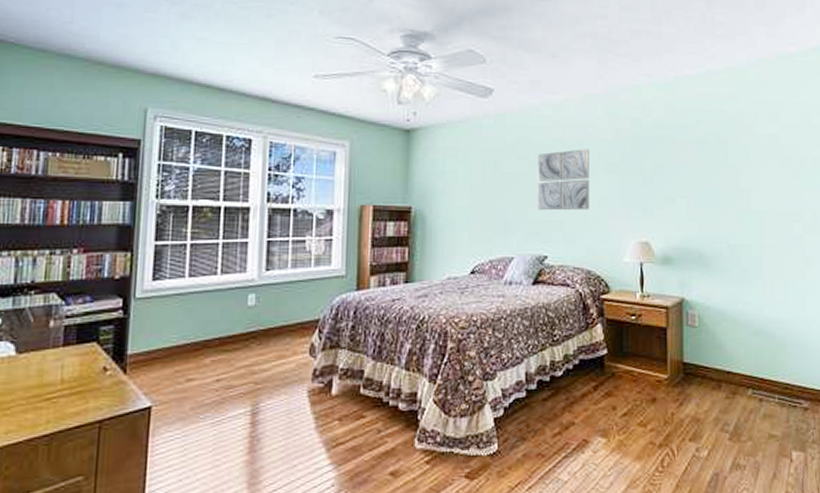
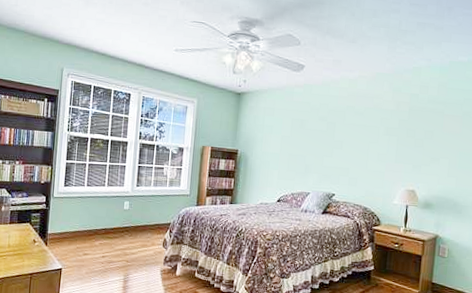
wall art: present [537,149,589,211] -> none [330,115,375,162]

